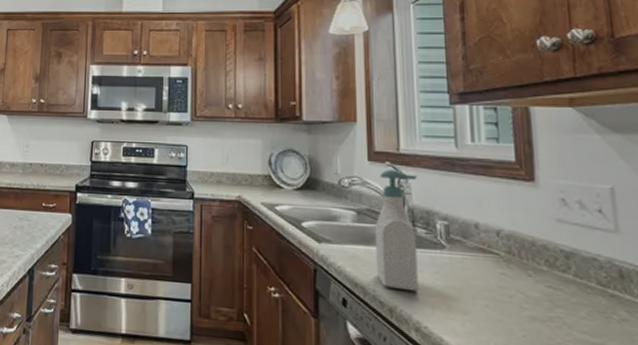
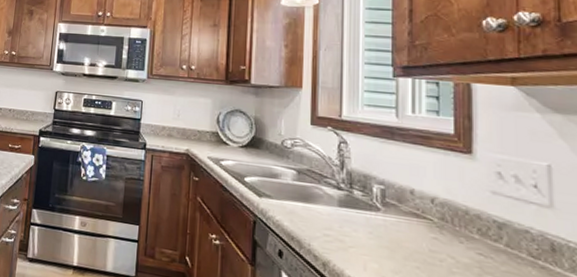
soap bottle: present [375,169,419,292] -> none [312,134,357,249]

